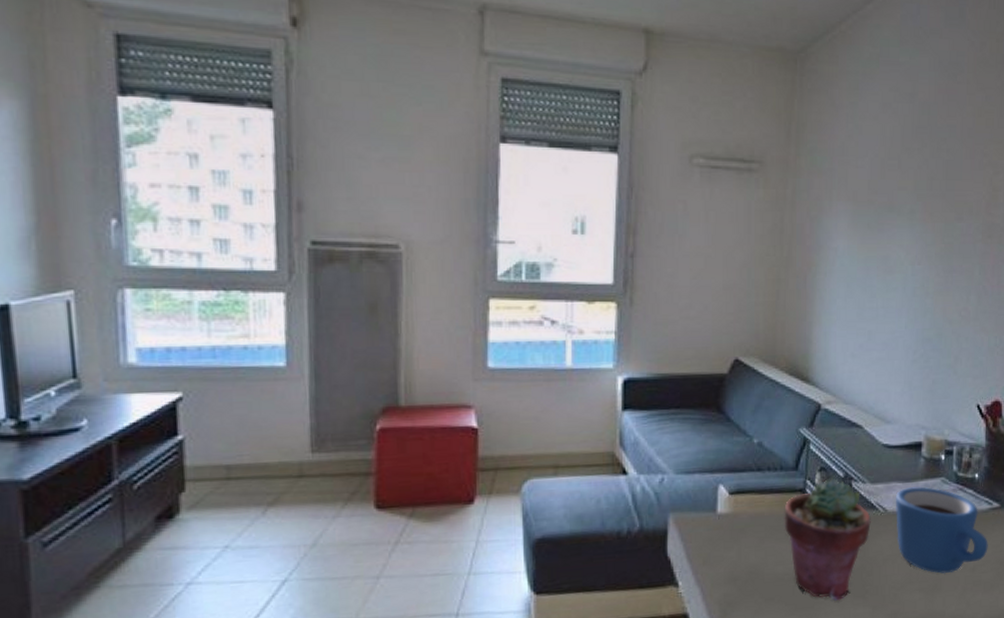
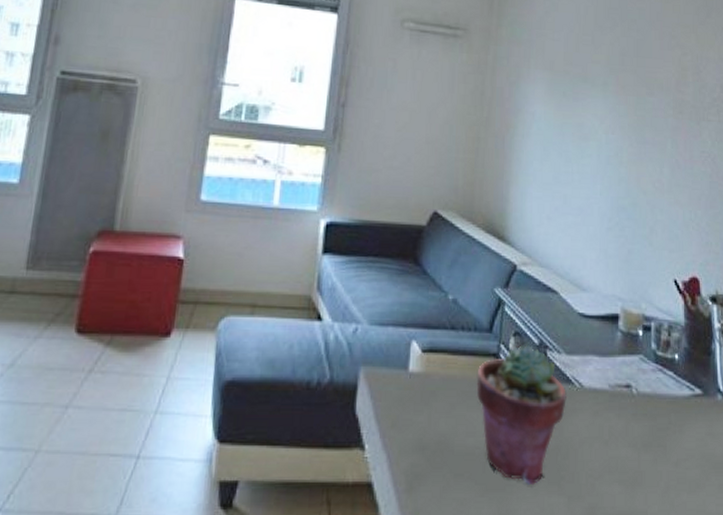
mug: present [895,487,988,574] -> none [591,363,692,465]

